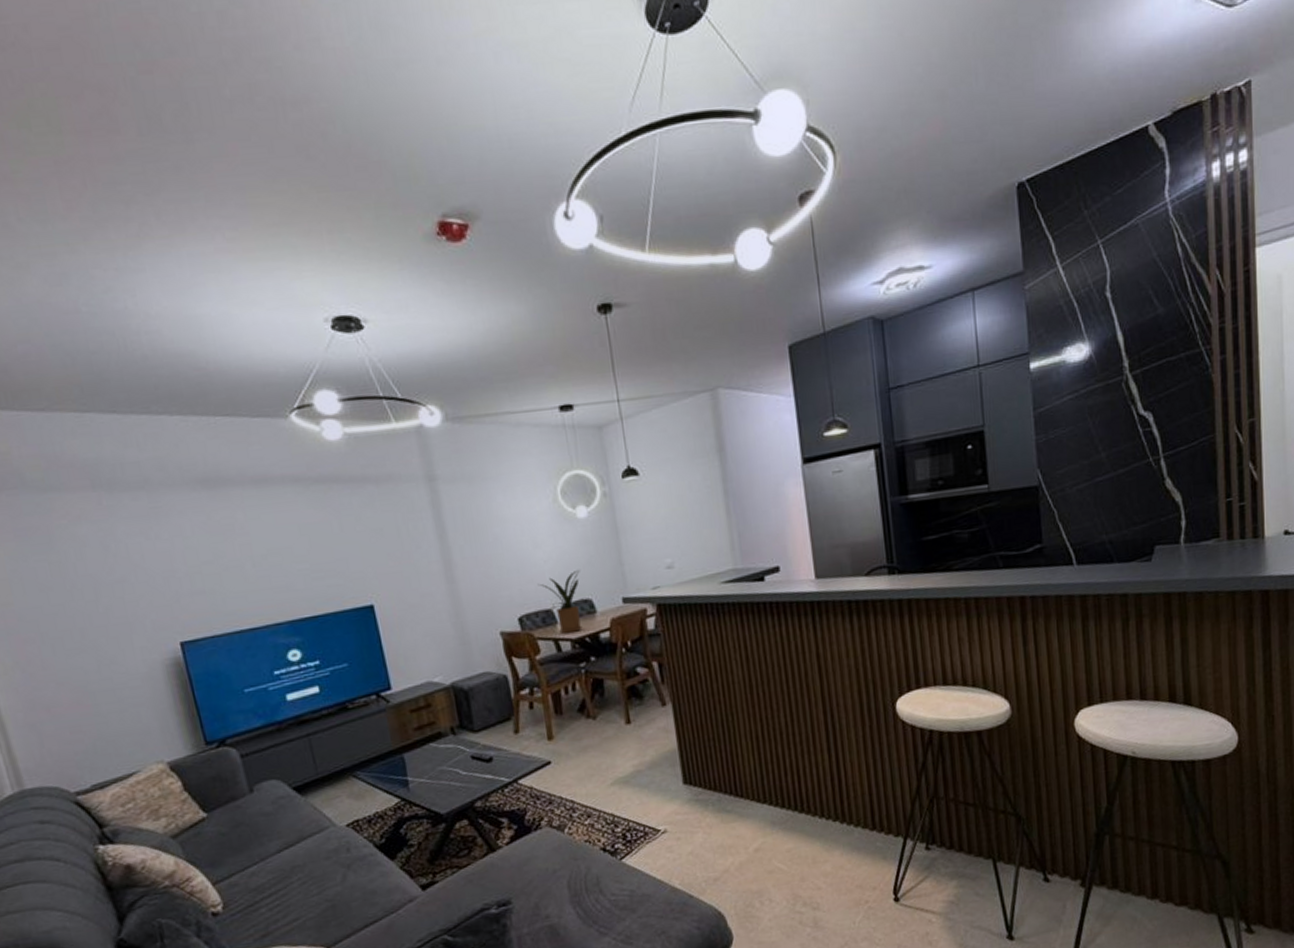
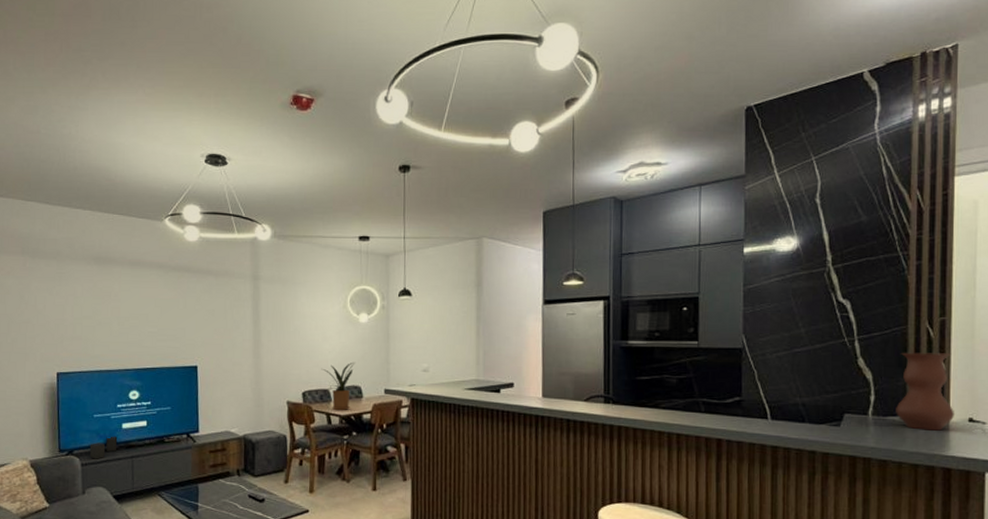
speaker: none [246,712,285,747] -> present [89,436,117,459]
vase: none [1209,459,1270,552] -> present [896,352,955,431]

